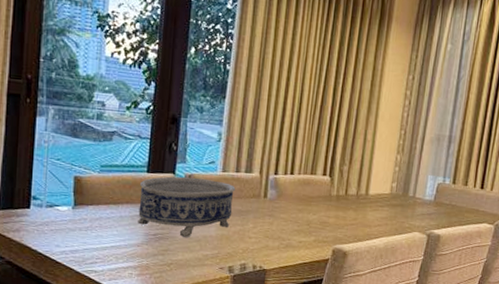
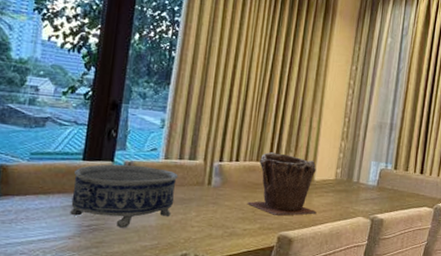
plant pot: none [302,165,371,229] -> present [247,152,317,216]

